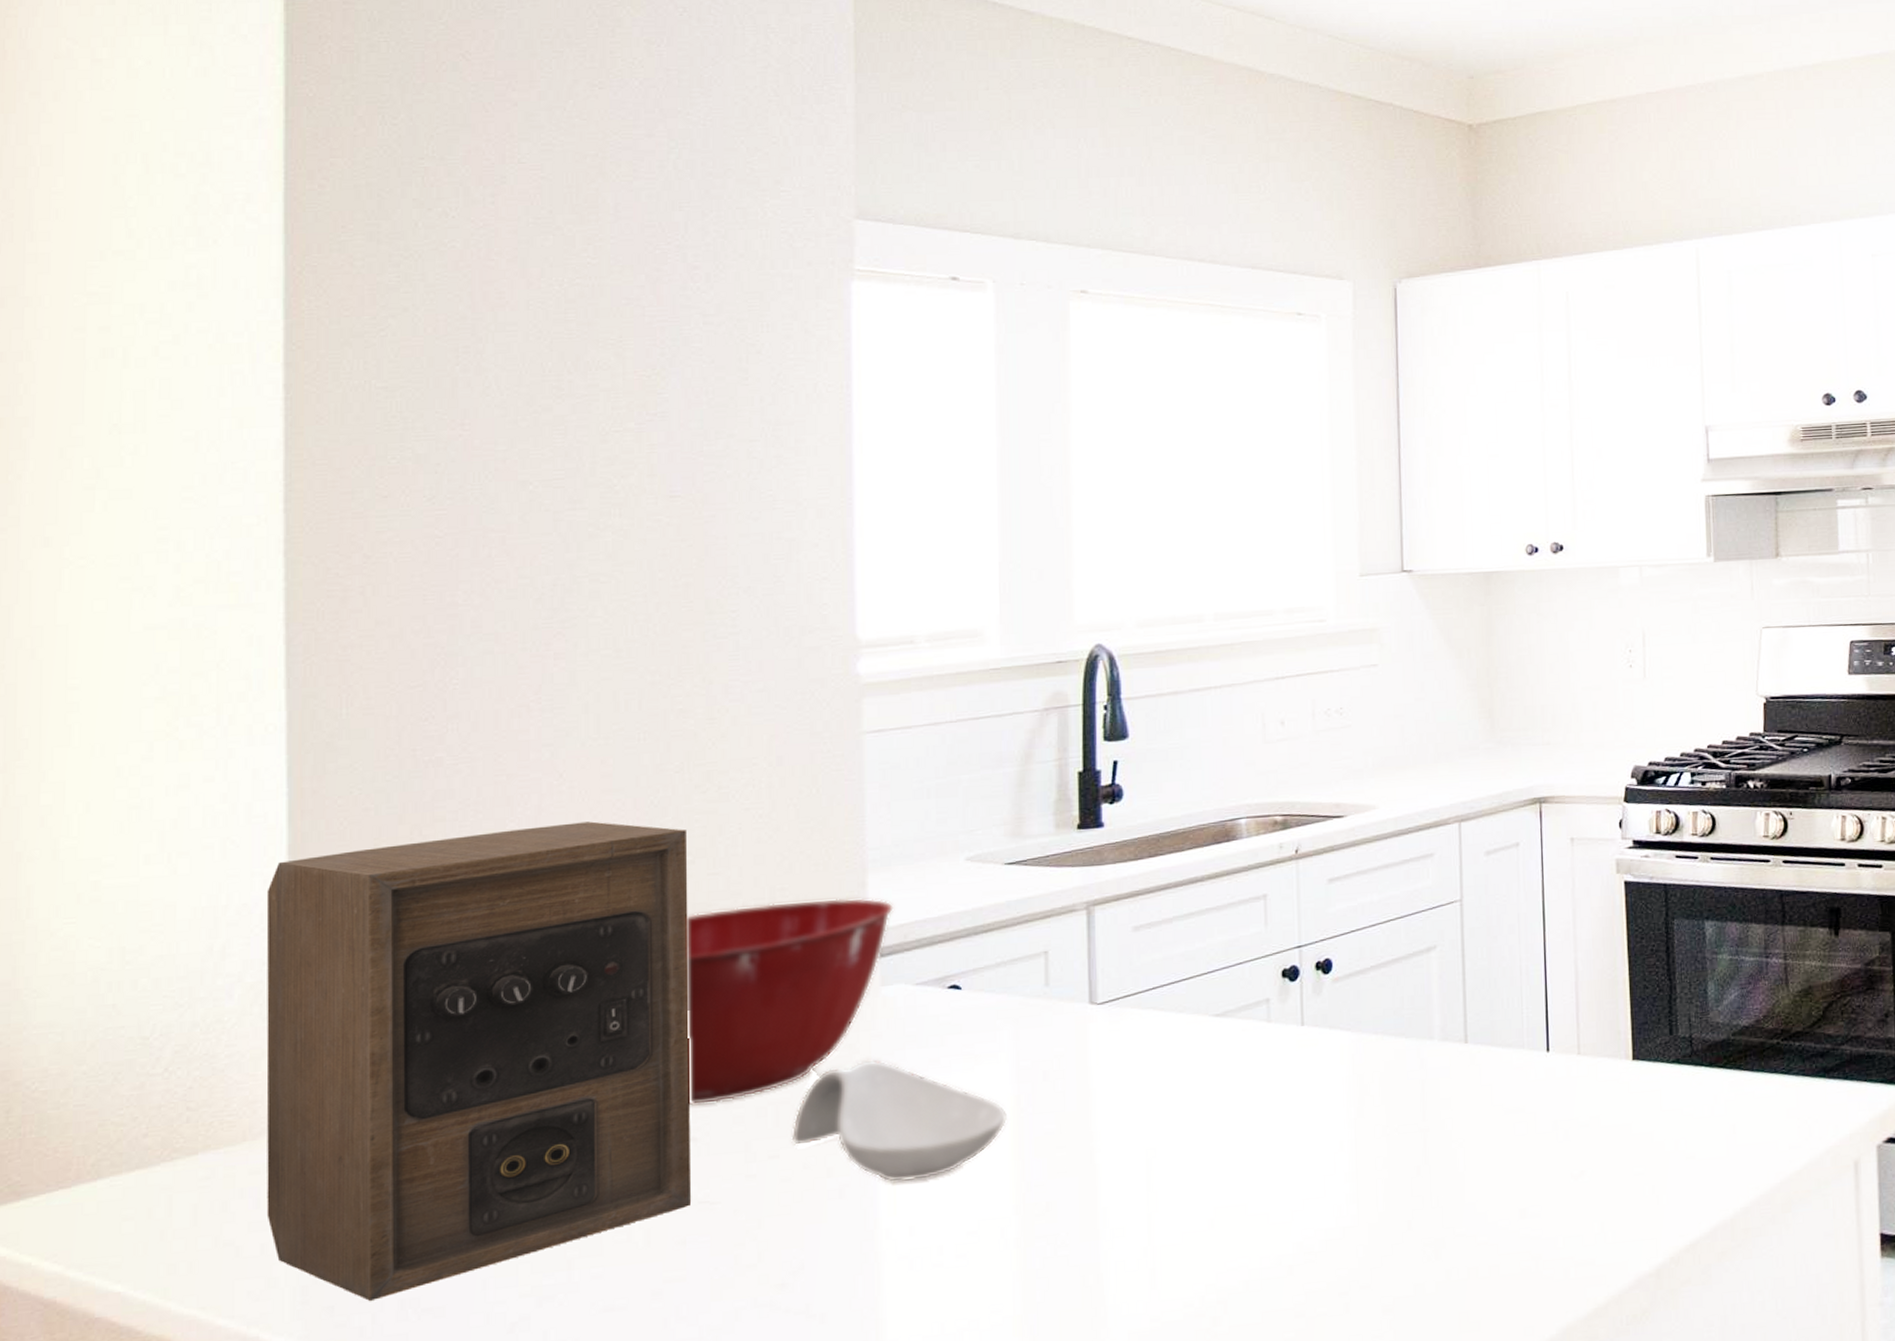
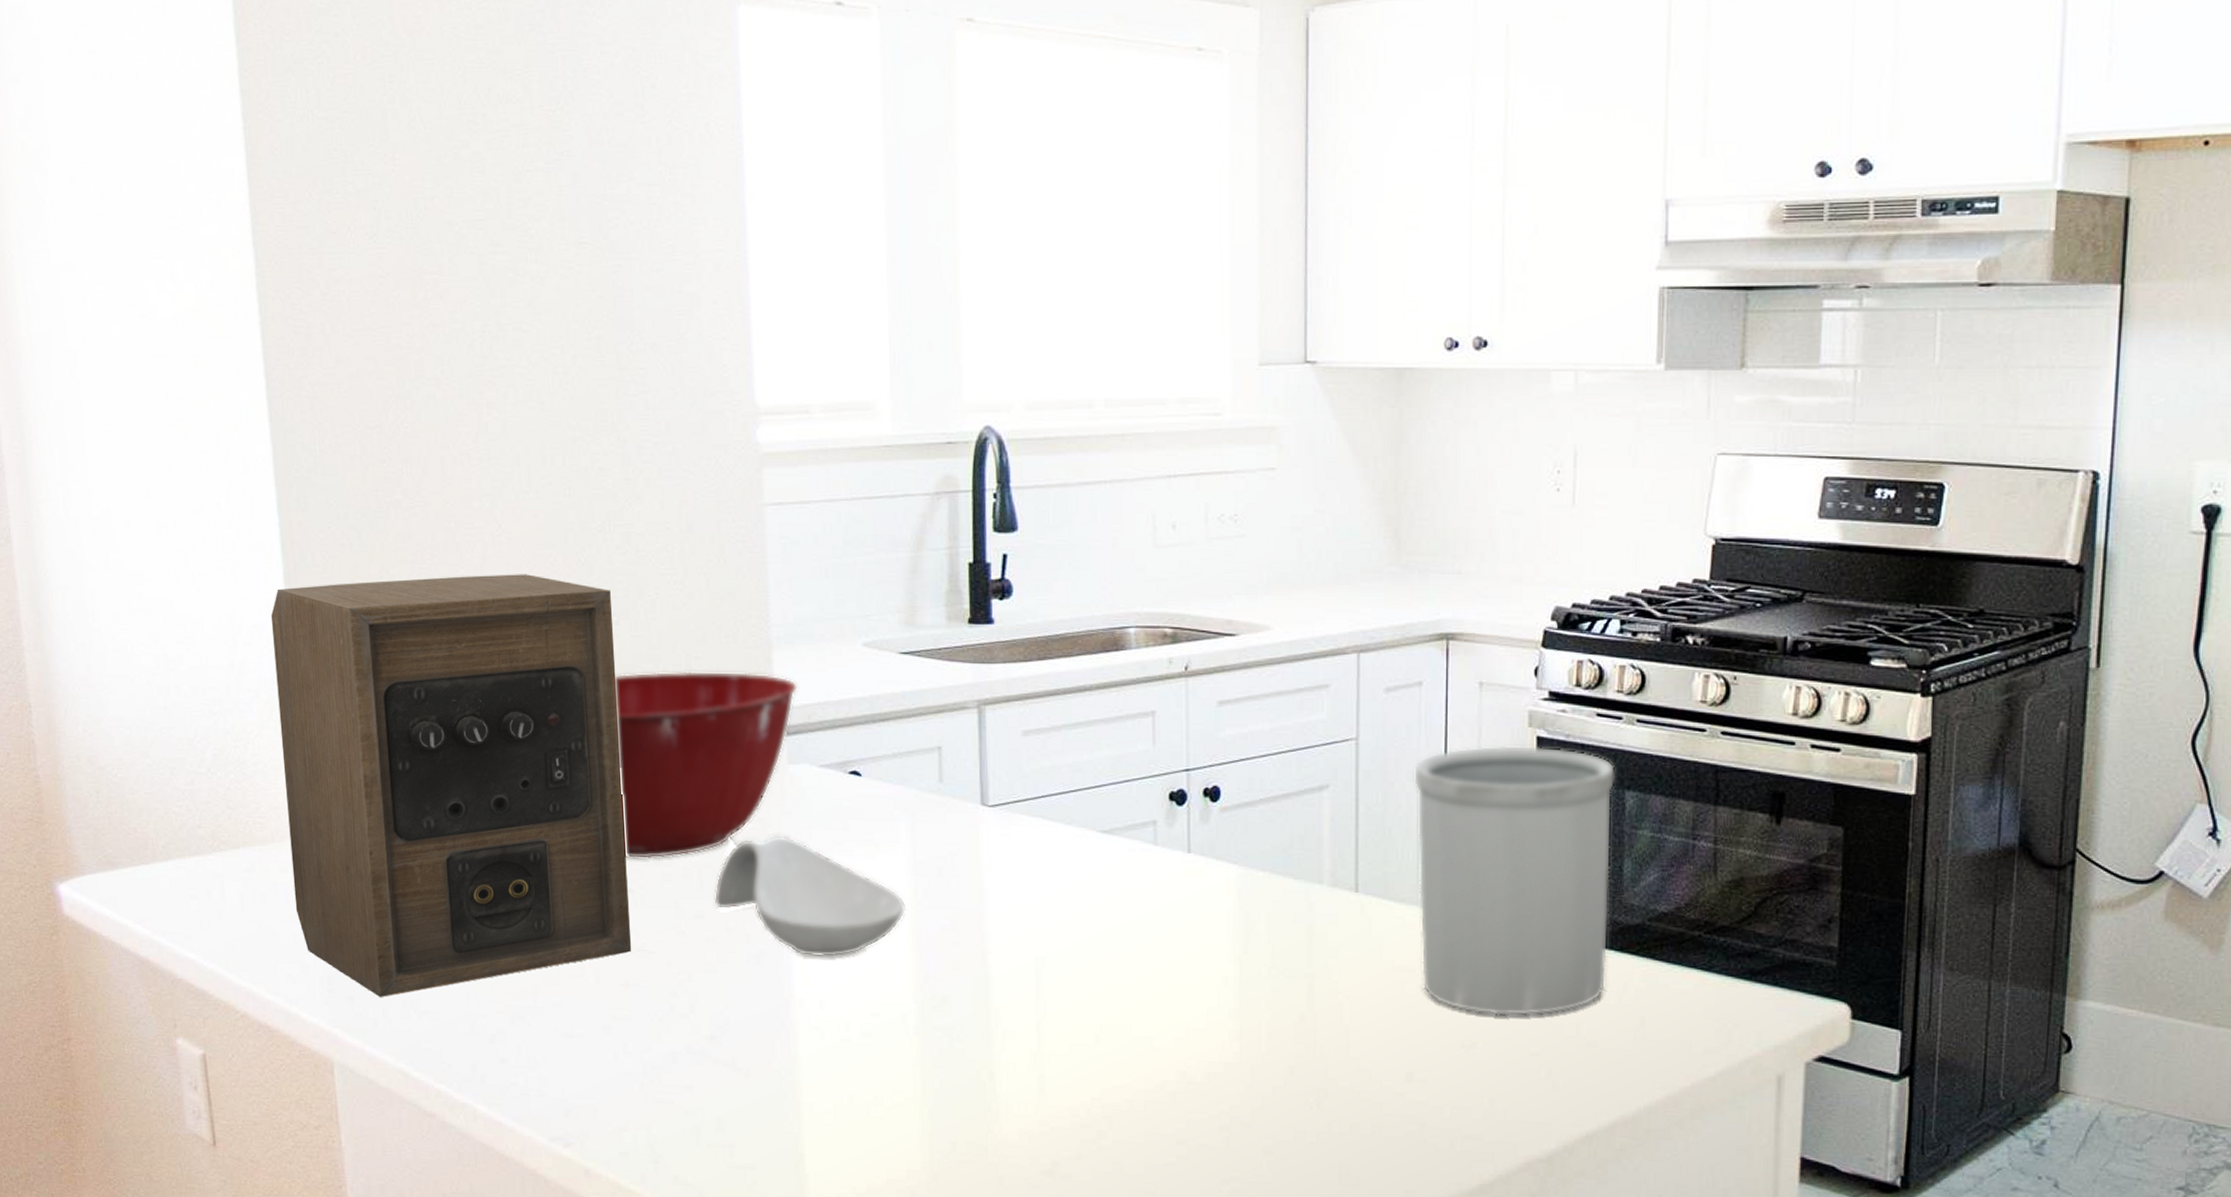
utensil holder: none [1514,889,1700,1144] -> present [1413,745,1616,1017]

